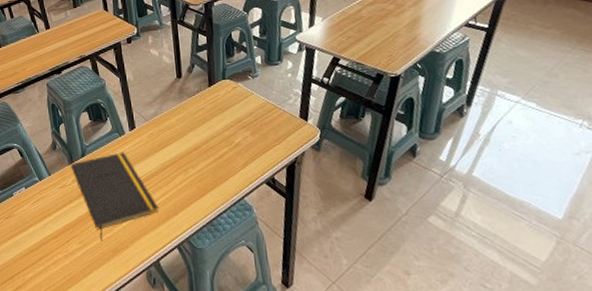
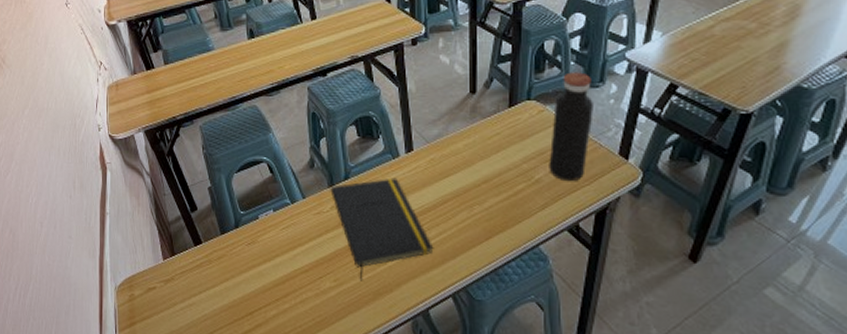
water bottle: none [244,54,276,143] -> present [549,72,593,182]

